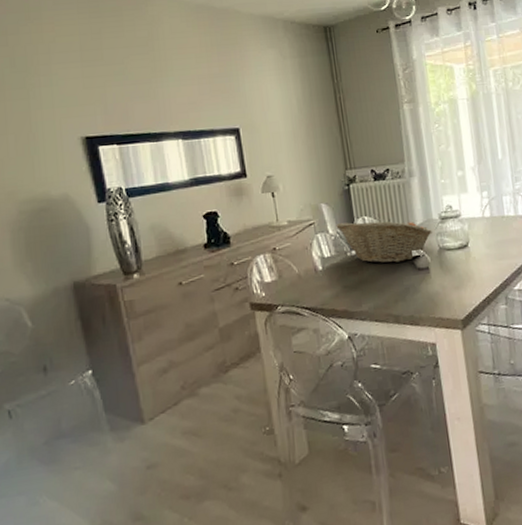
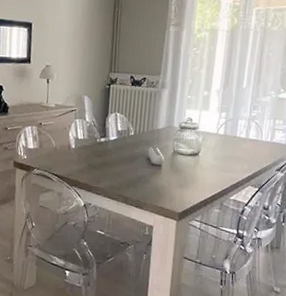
fruit basket: present [336,219,432,263] -> none [92,114,171,156]

